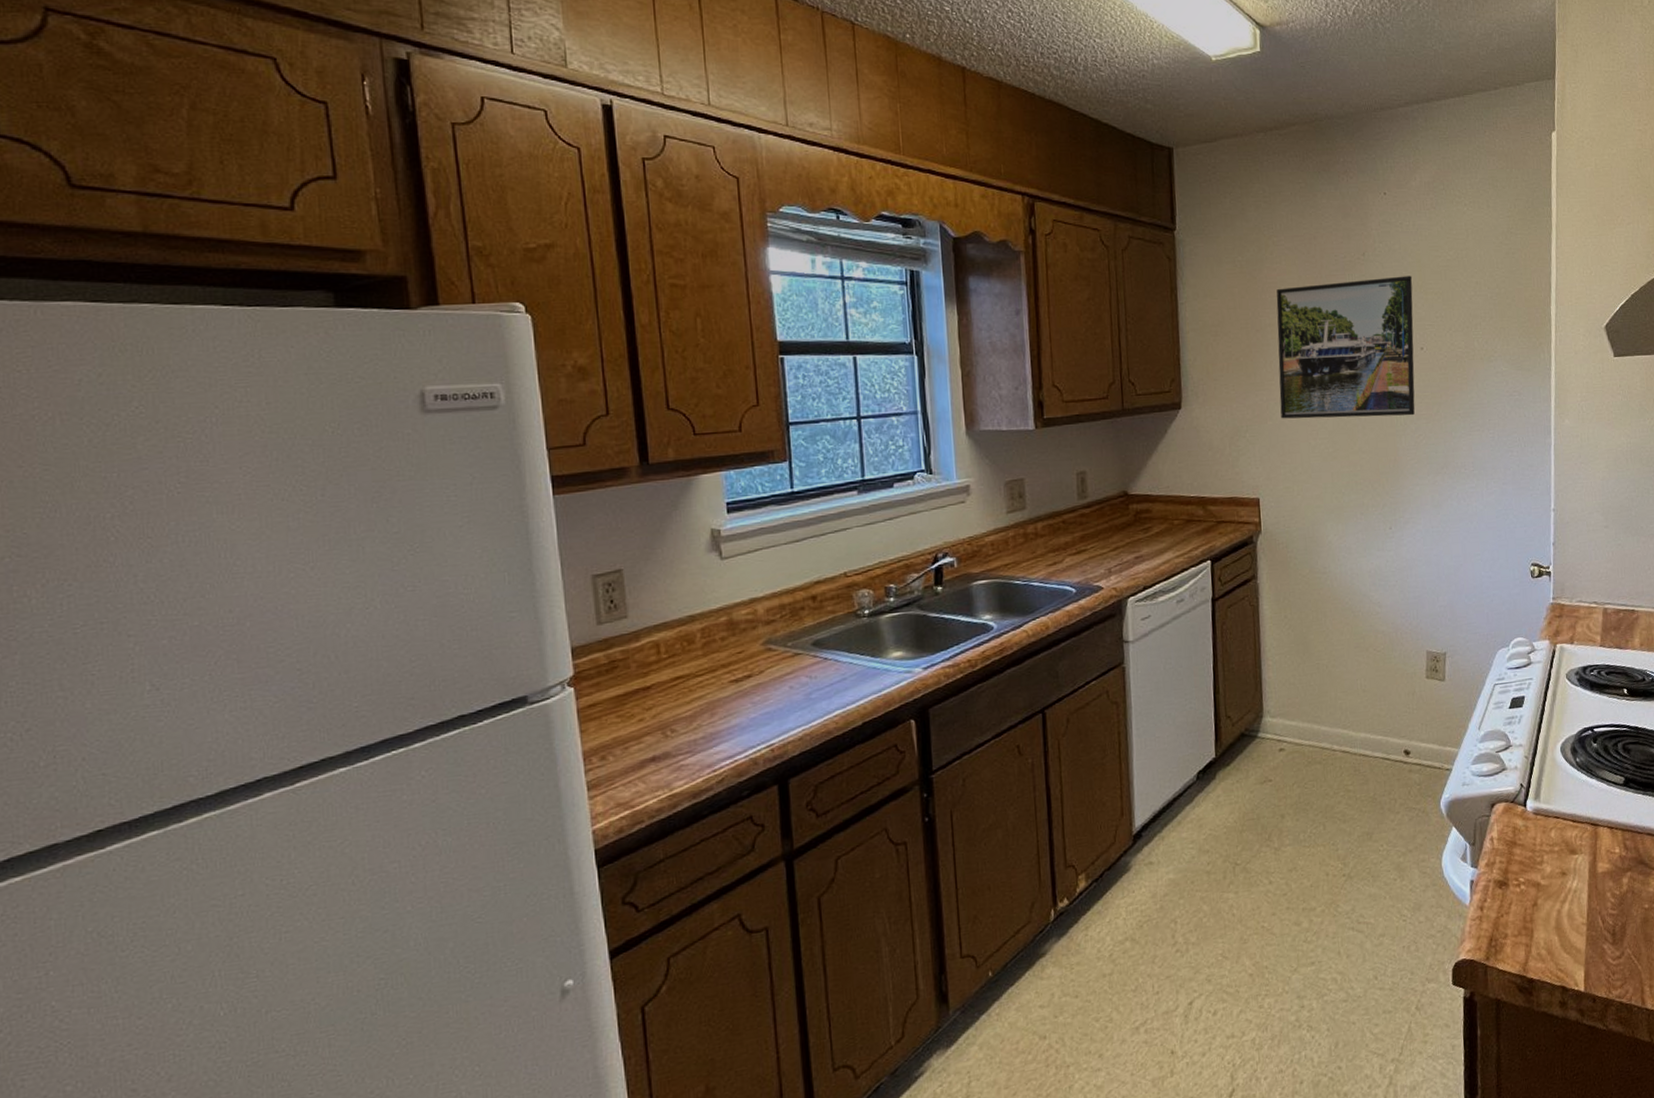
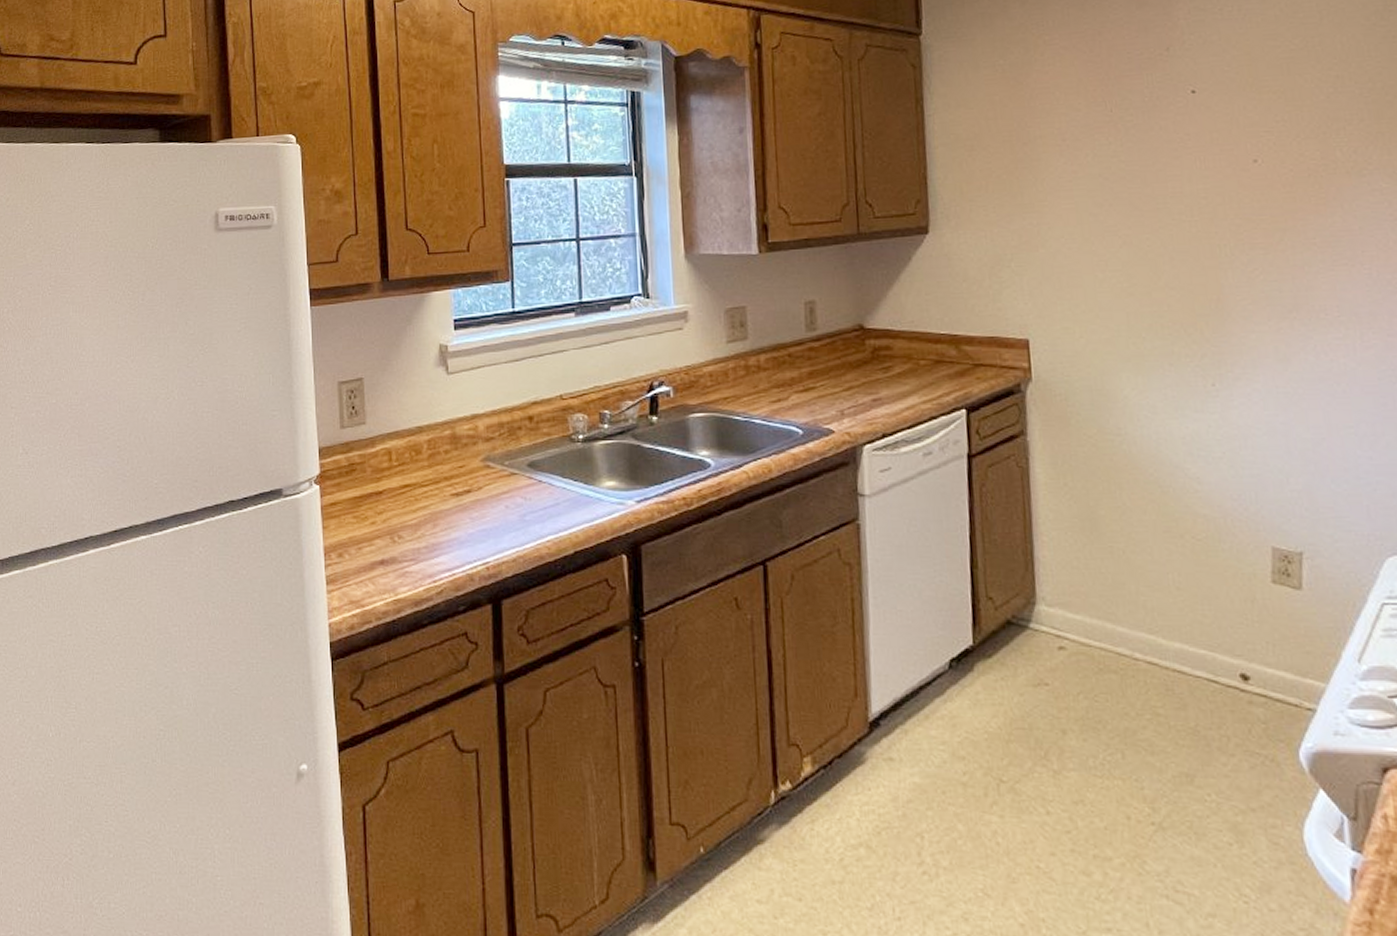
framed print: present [1276,275,1415,419] -> none [1049,72,1247,247]

